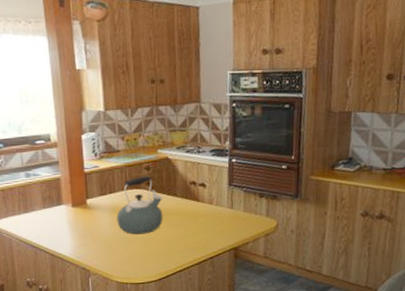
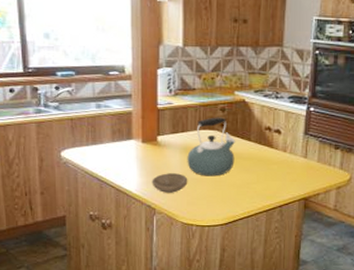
bowl: none [84,234,120,254] -> present [152,173,188,193]

